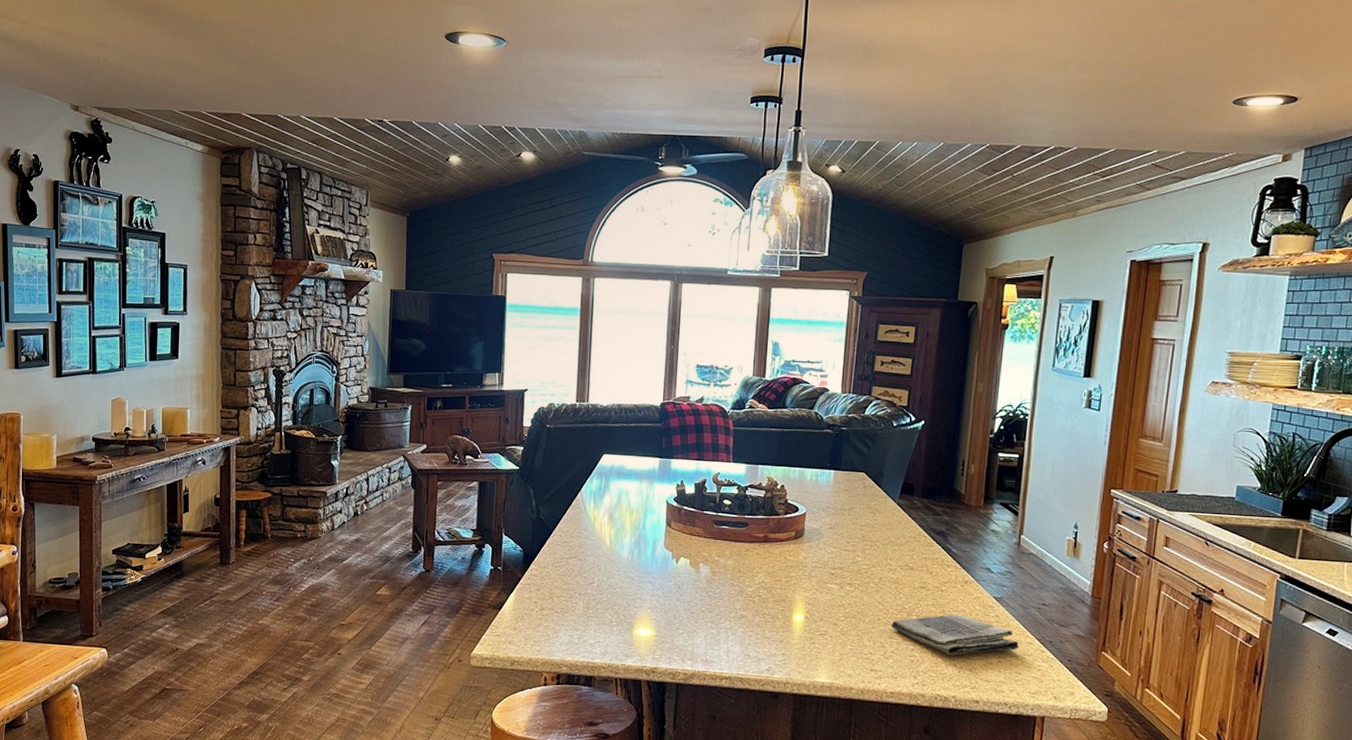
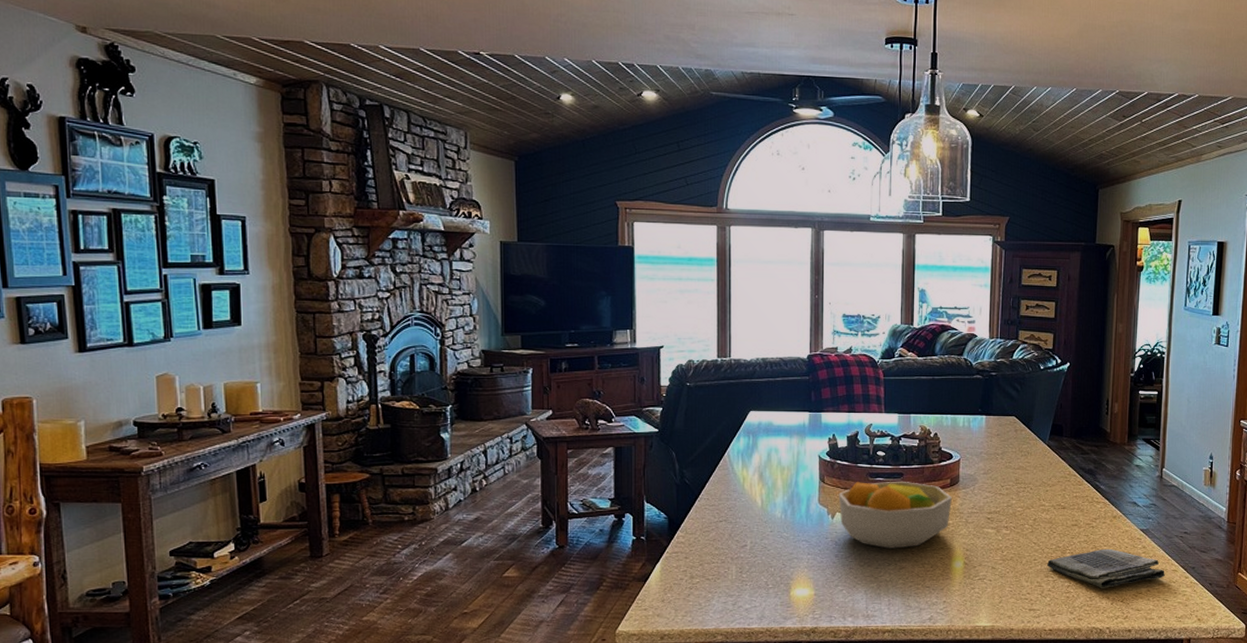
fruit bowl: none [683,528,796,597] -> present [838,481,952,549]

